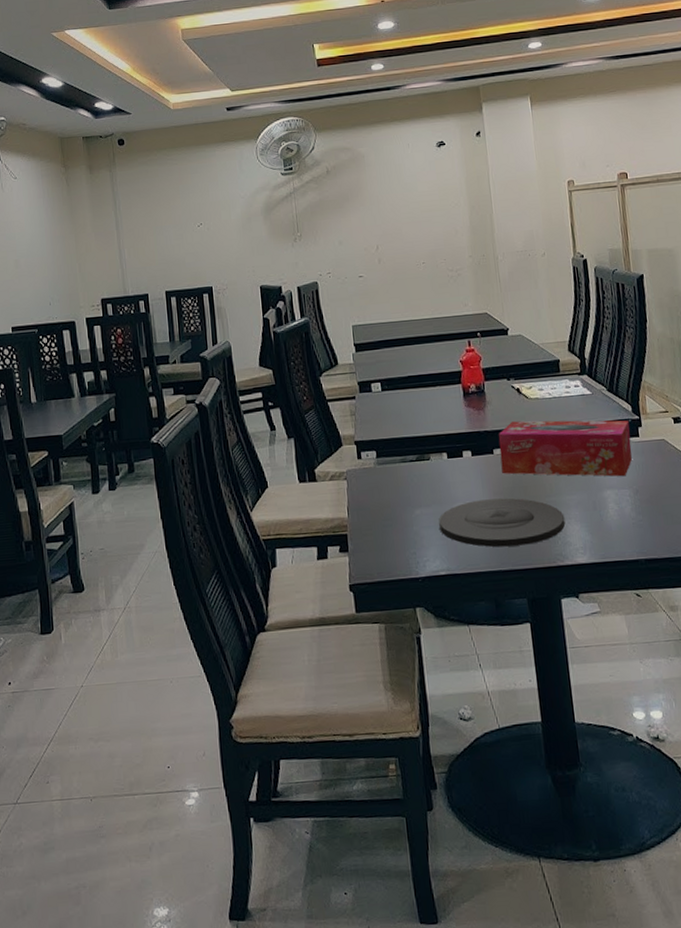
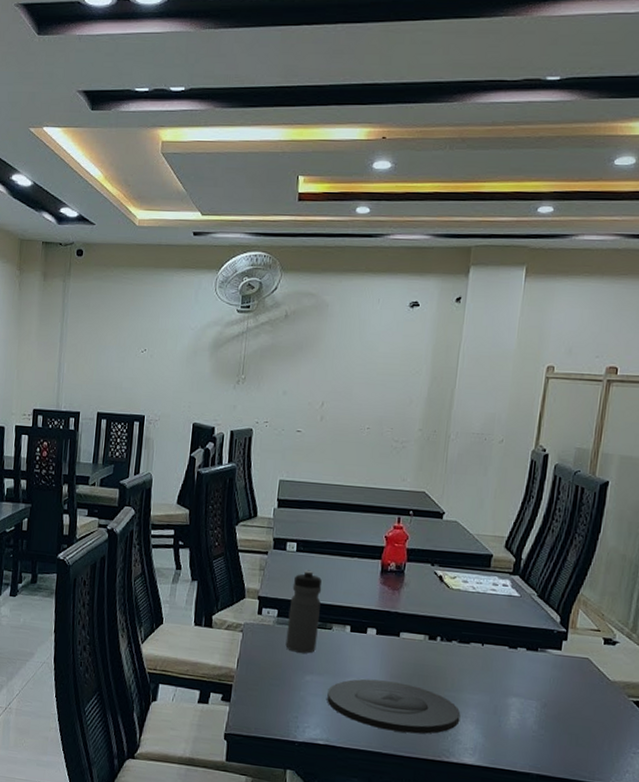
water bottle: none [385,406,419,489] -> present [285,570,322,654]
tissue box: present [498,420,632,477] -> none [404,608,555,688]

